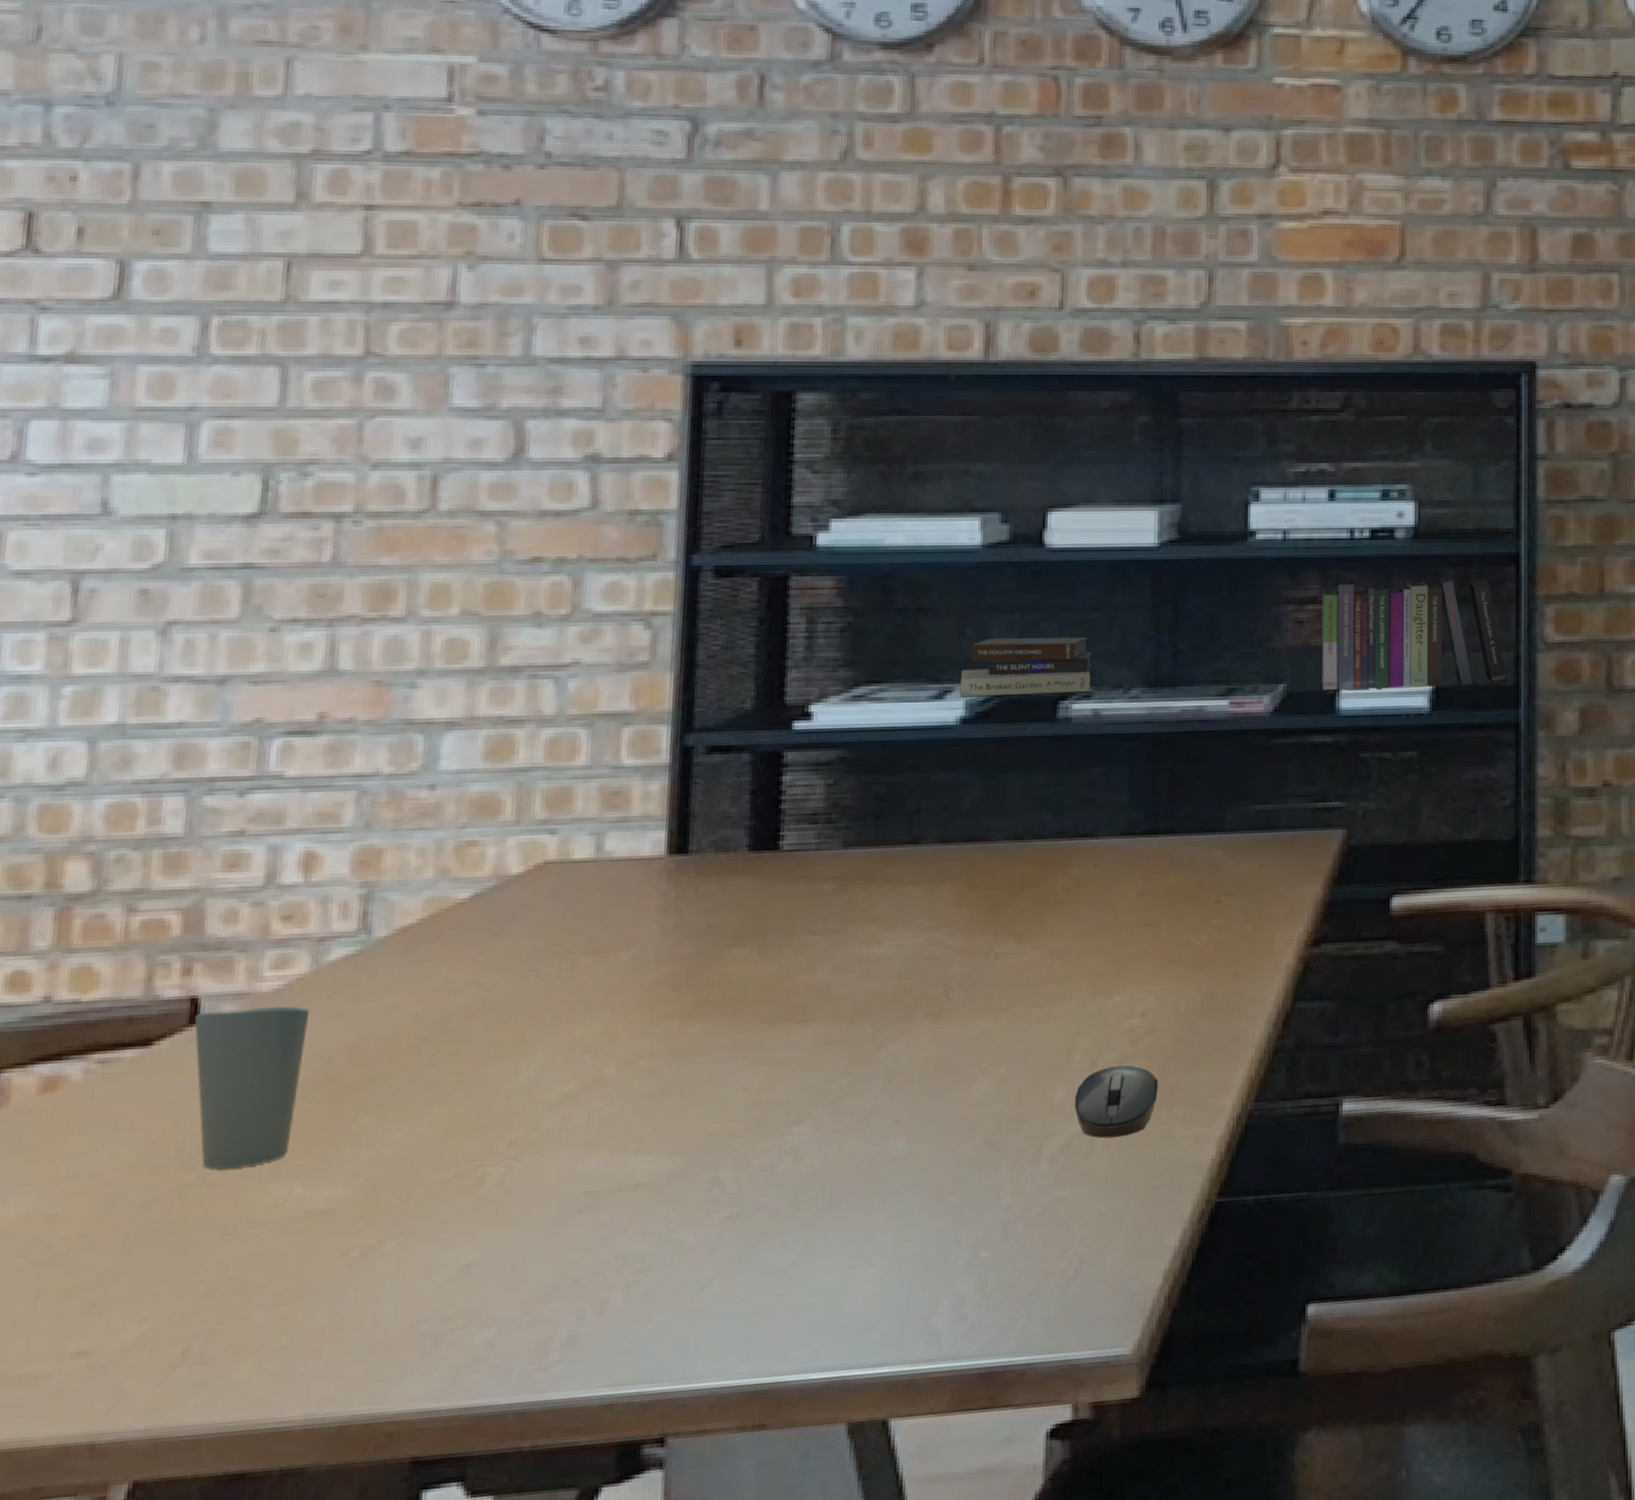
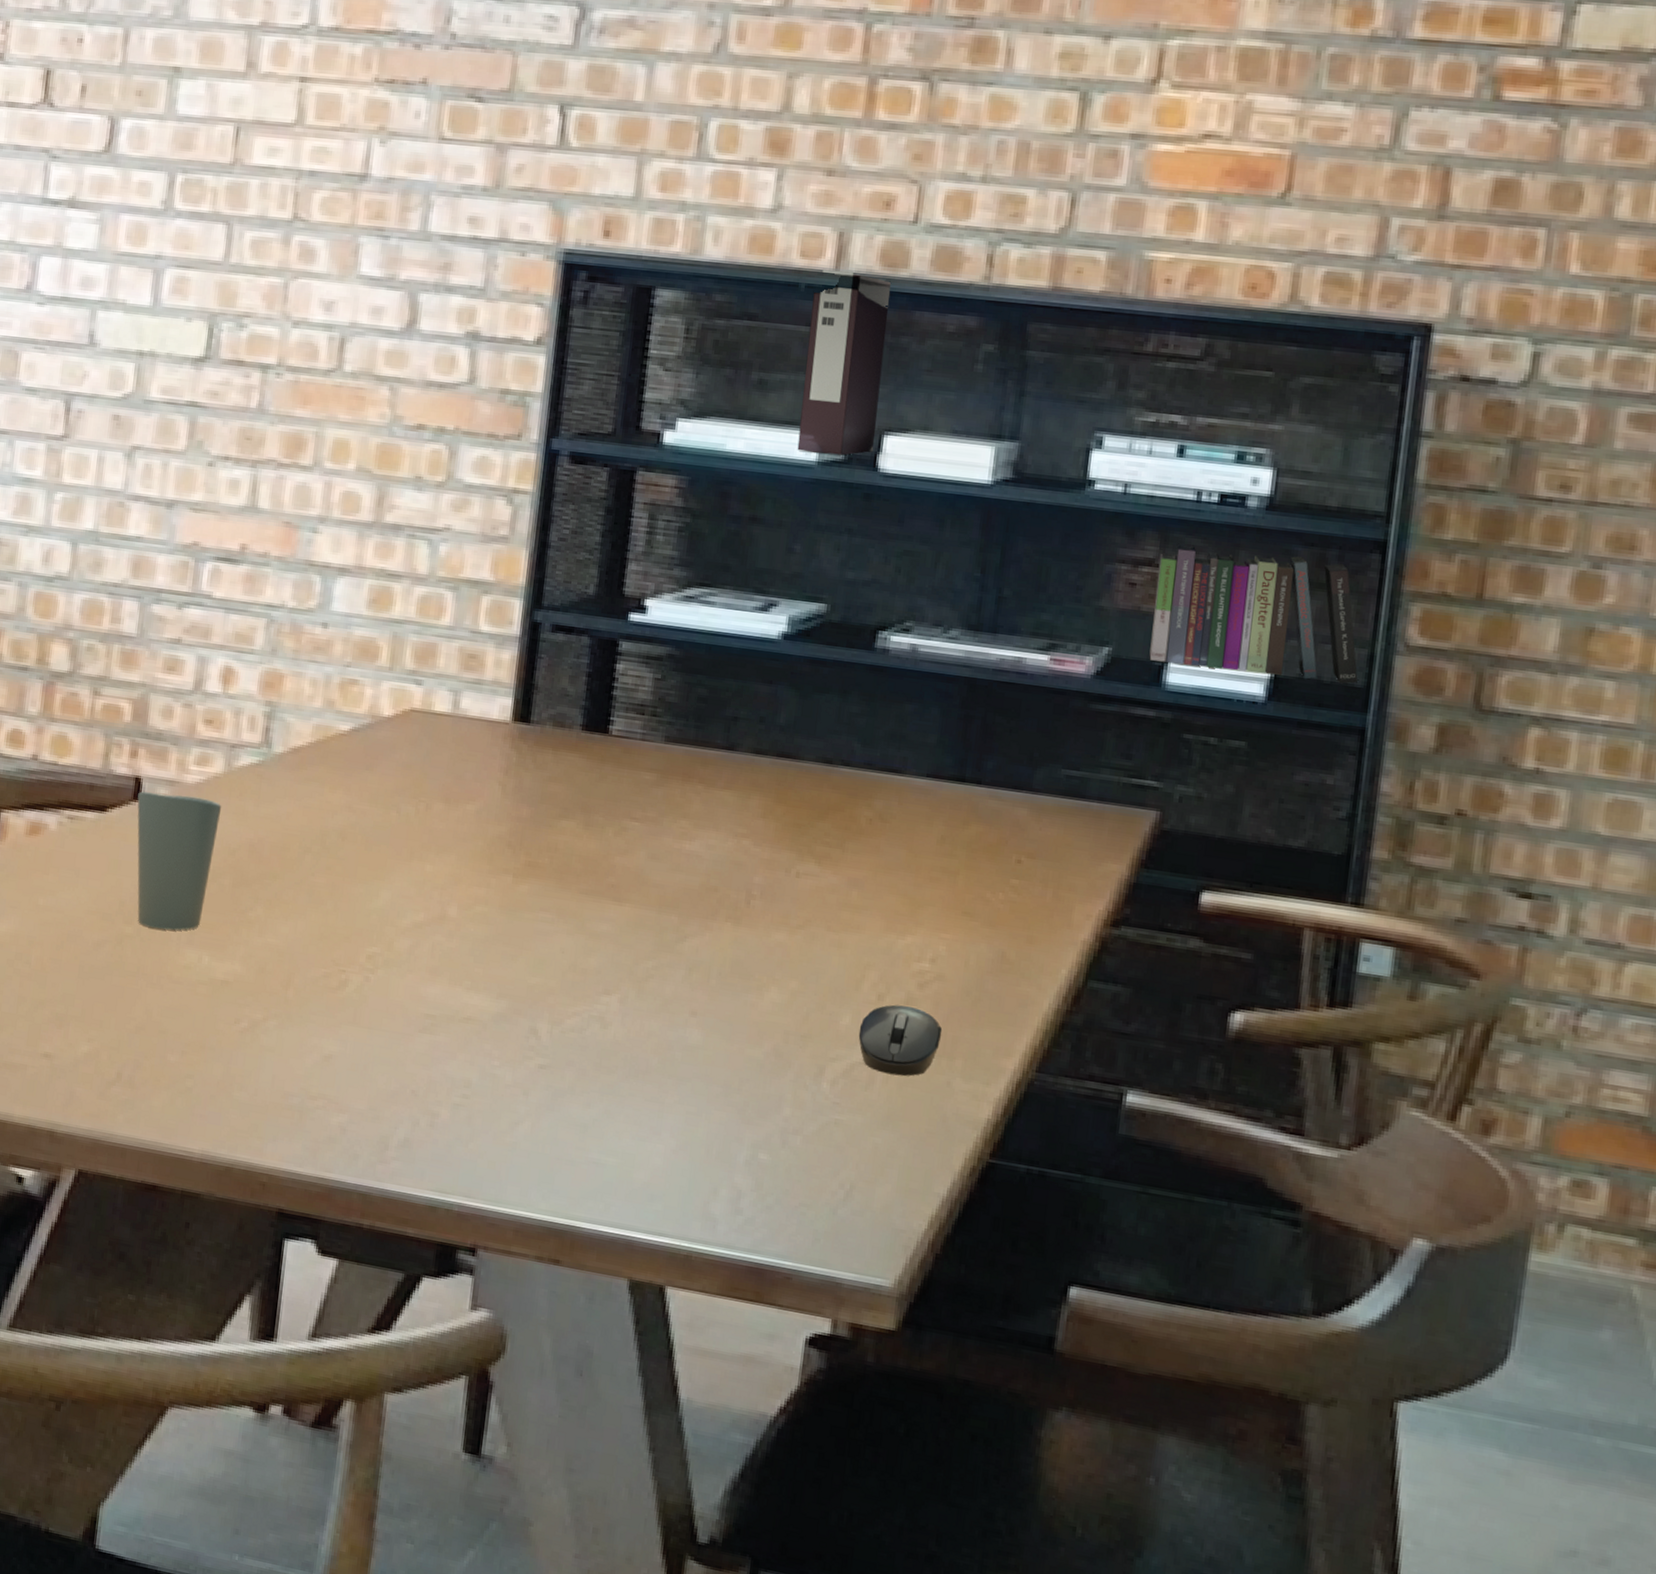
binder: none [960,359,1042,537] -> present [797,269,891,456]
books: present [960,637,1092,697] -> none [784,557,916,626]

